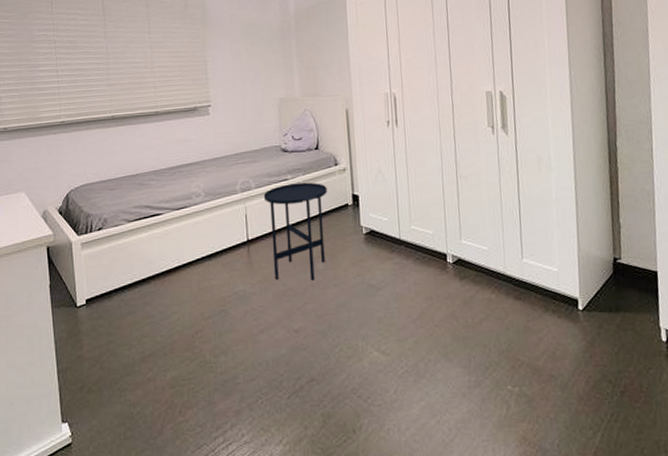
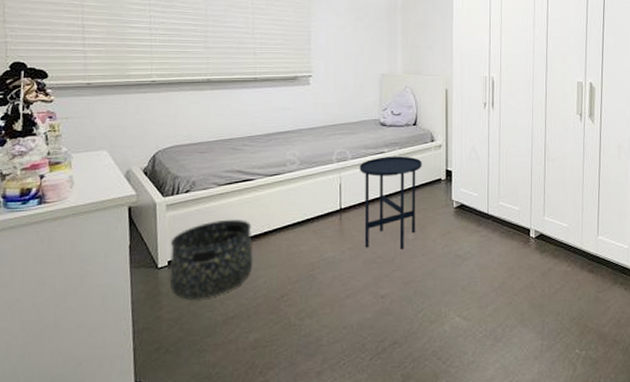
basket: none [87,255,166,338] -> present [169,219,253,300]

